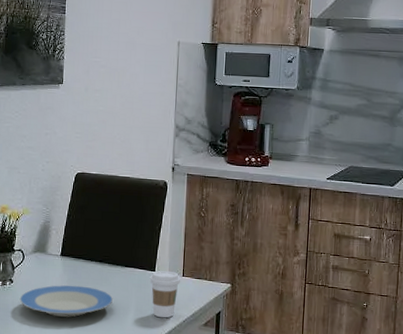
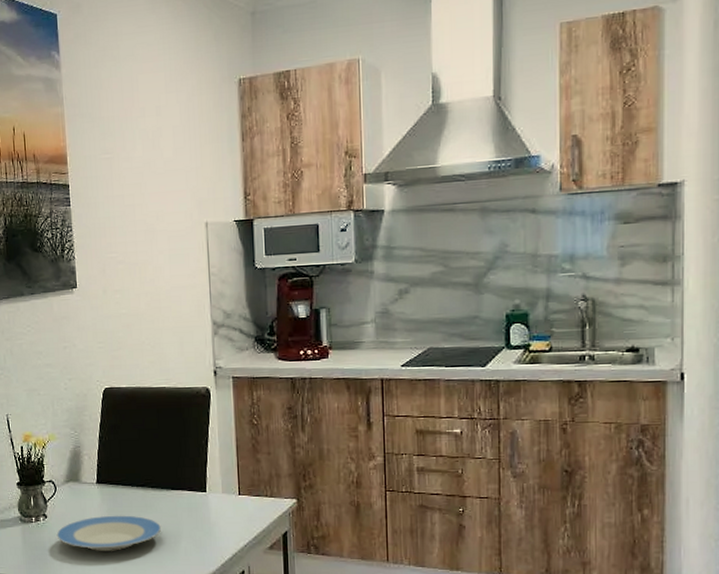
coffee cup: present [149,271,181,318] -> none [200,491,238,544]

